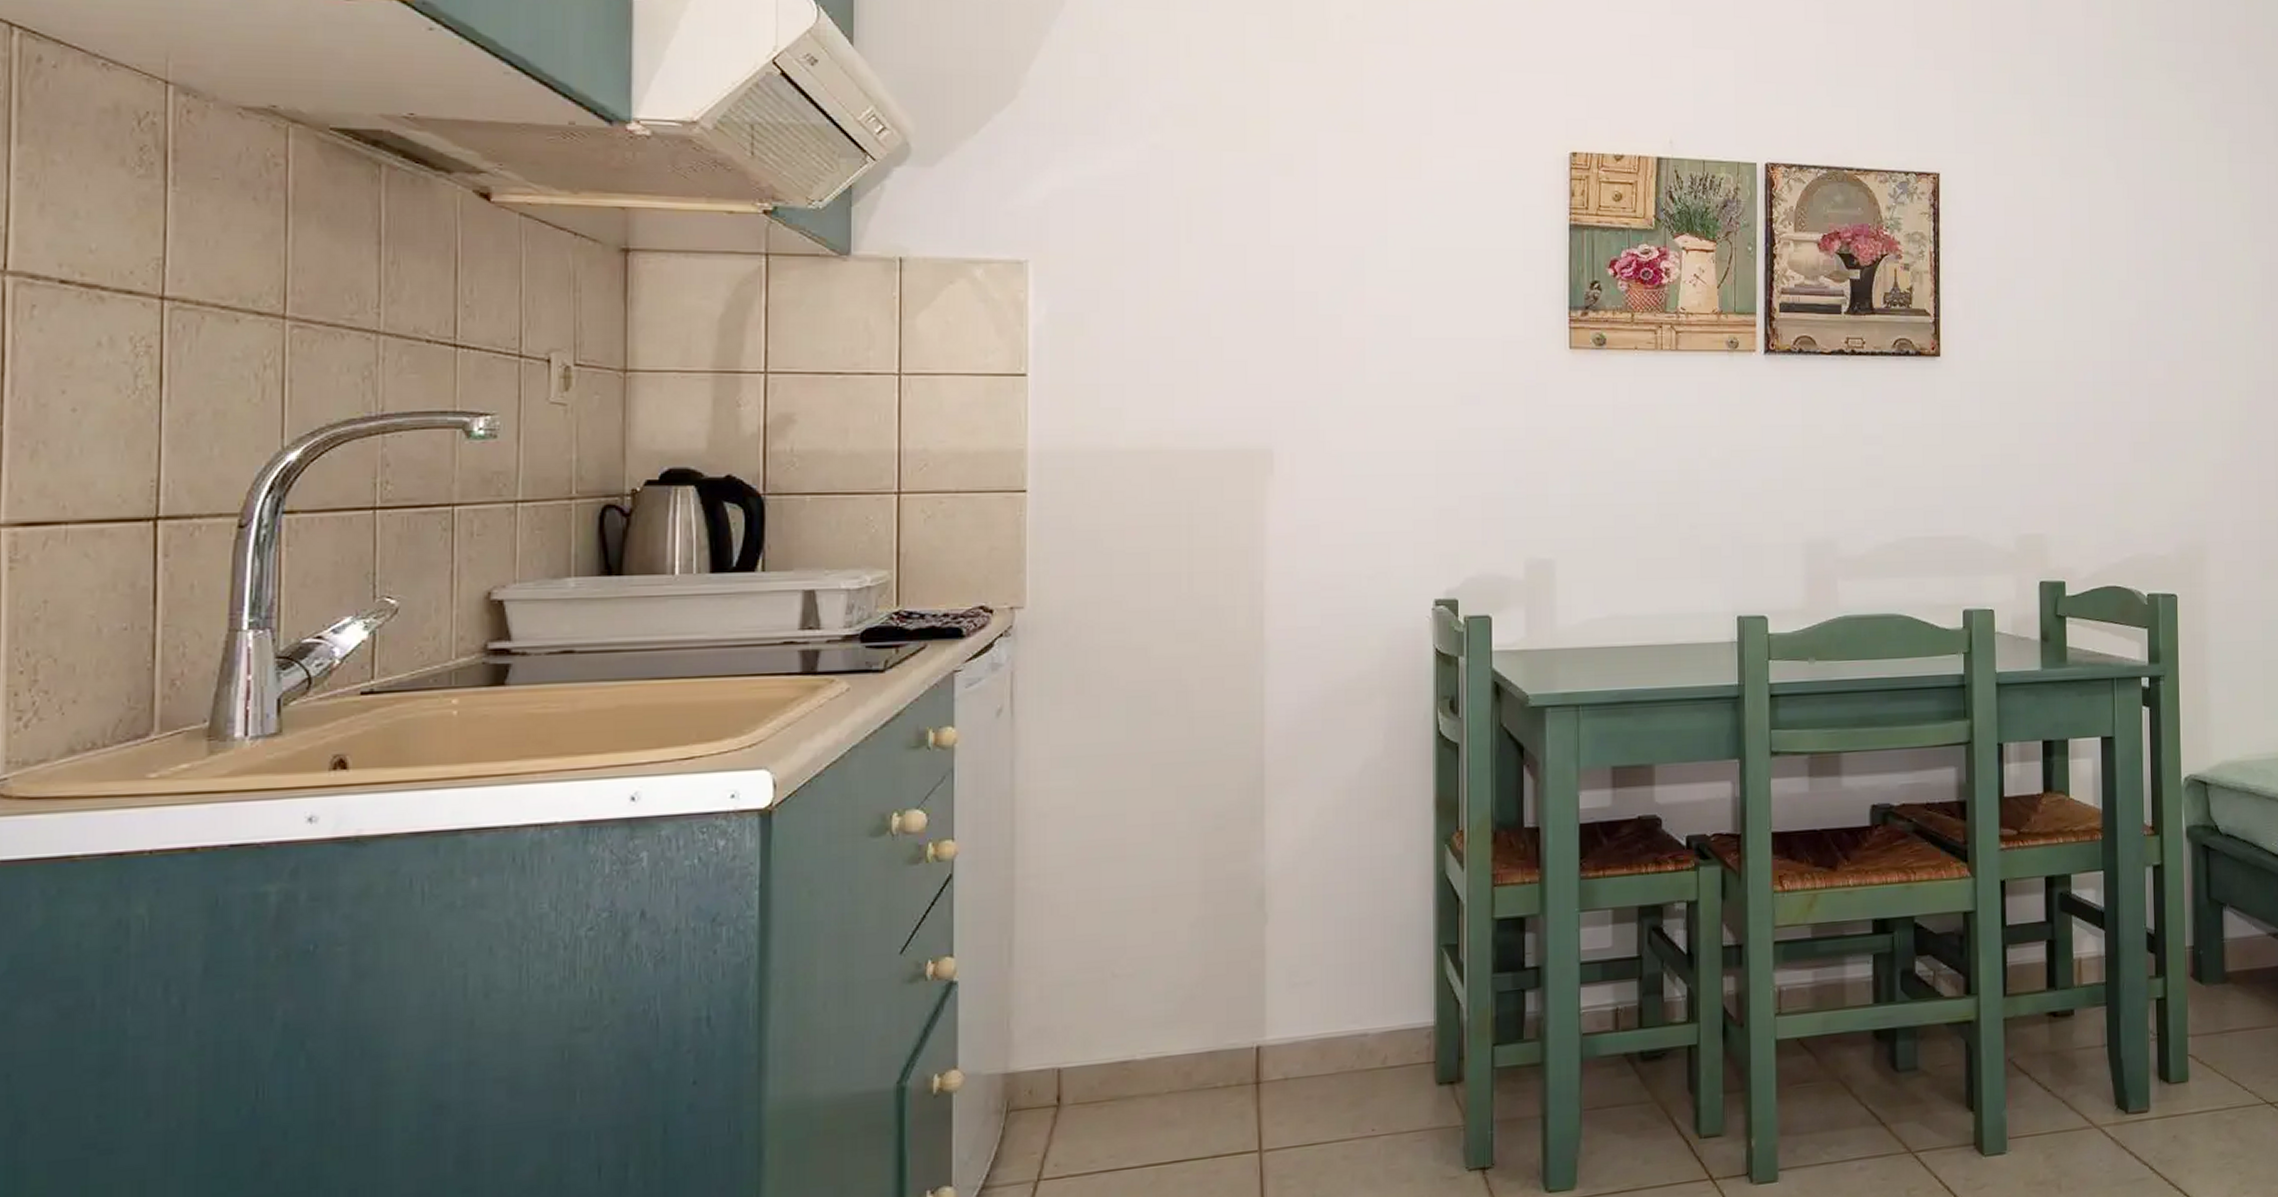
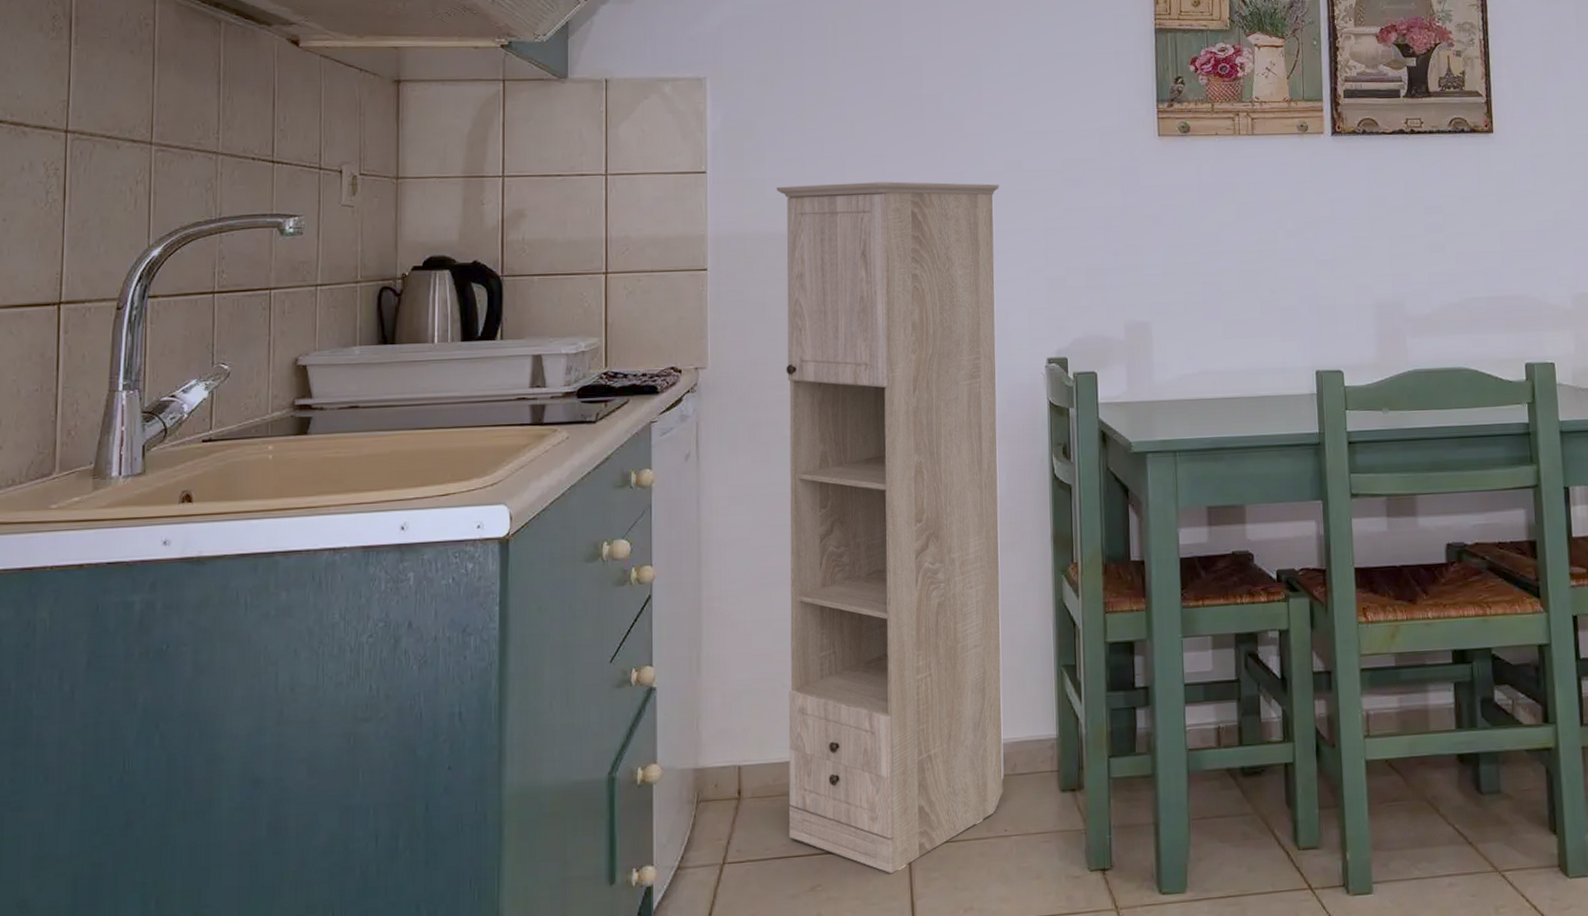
storage cabinet: none [1114,392,1383,1184] -> present [776,181,1004,874]

